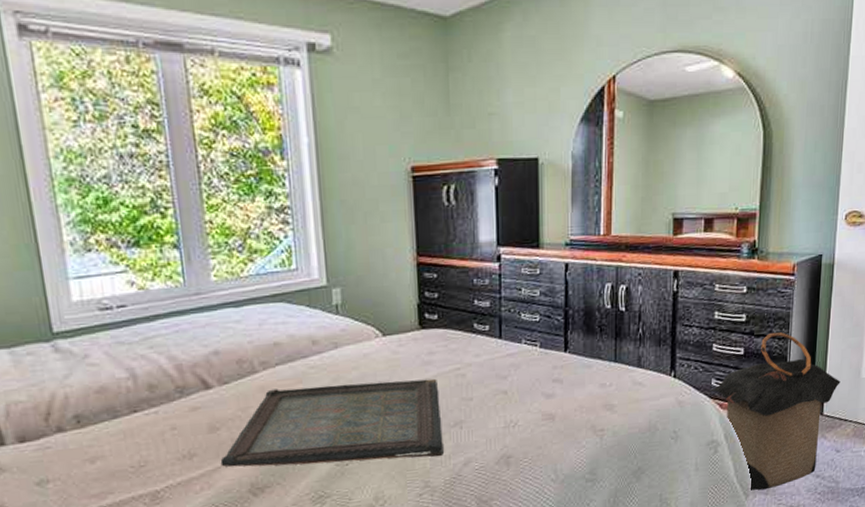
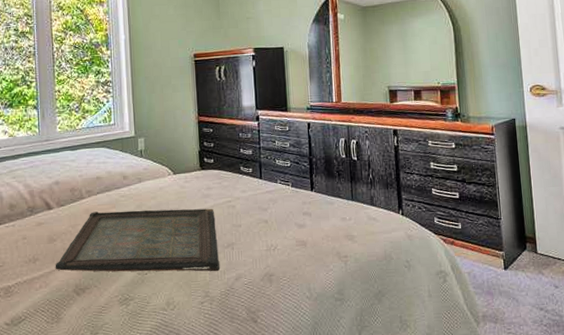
laundry hamper: present [710,332,841,490] -> none [434,181,549,319]

